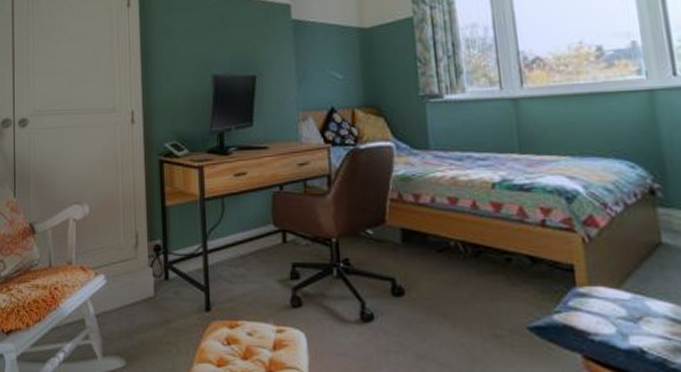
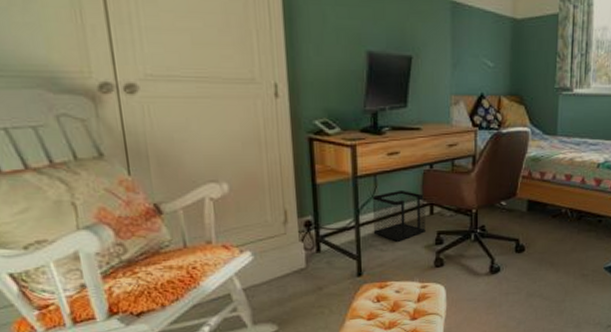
wastebasket: none [219,213,279,273] -> present [372,189,426,242]

